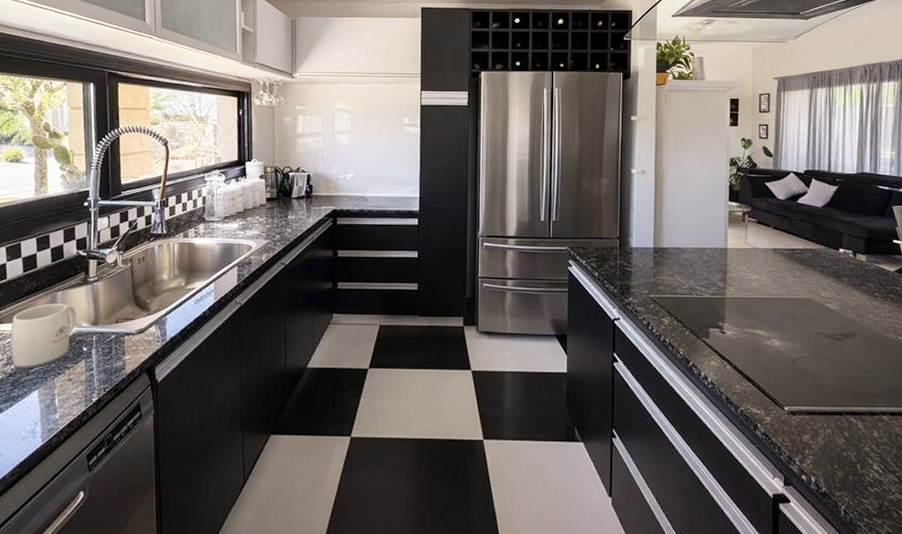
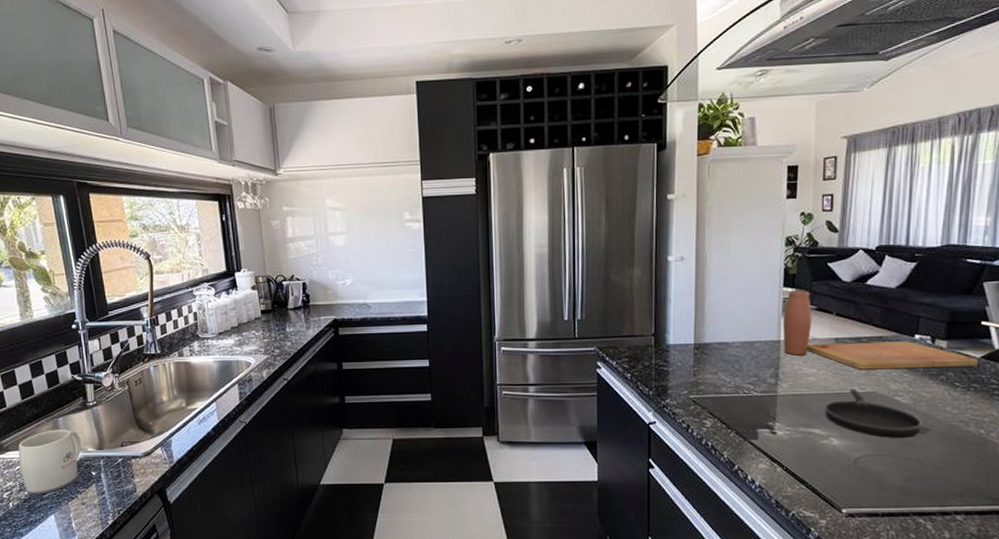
vase: none [729,205,754,263] -> present [783,291,812,356]
cutting board: none [749,252,893,279] -> present [805,341,979,370]
frying pan: none [766,294,849,341] -> present [824,388,922,438]

